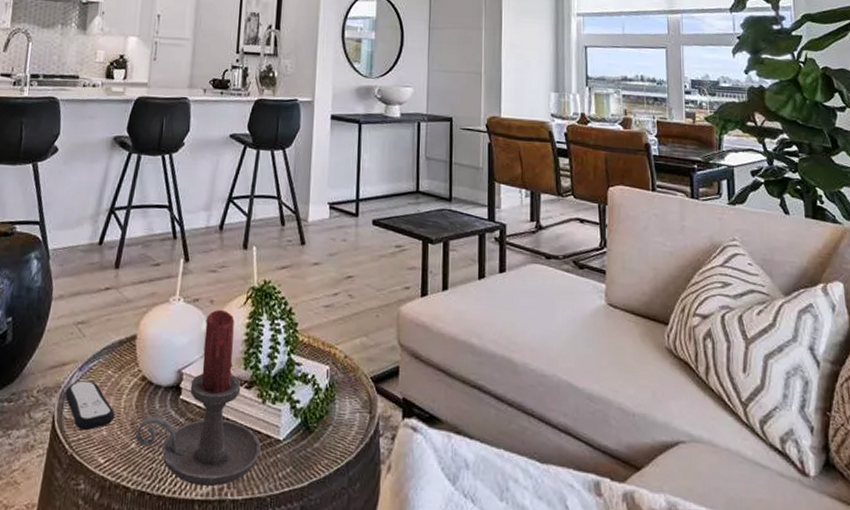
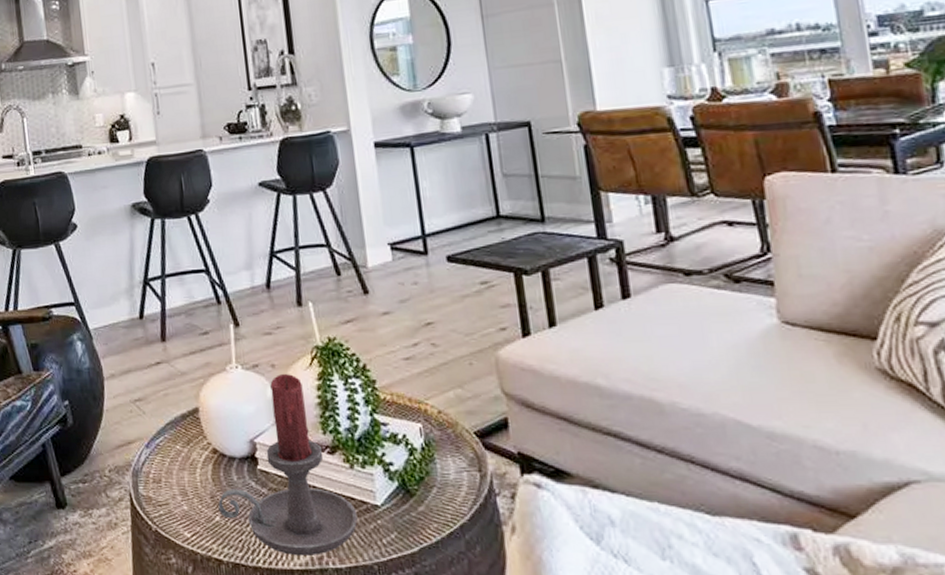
remote control: present [64,380,116,431] -> none [136,456,193,507]

